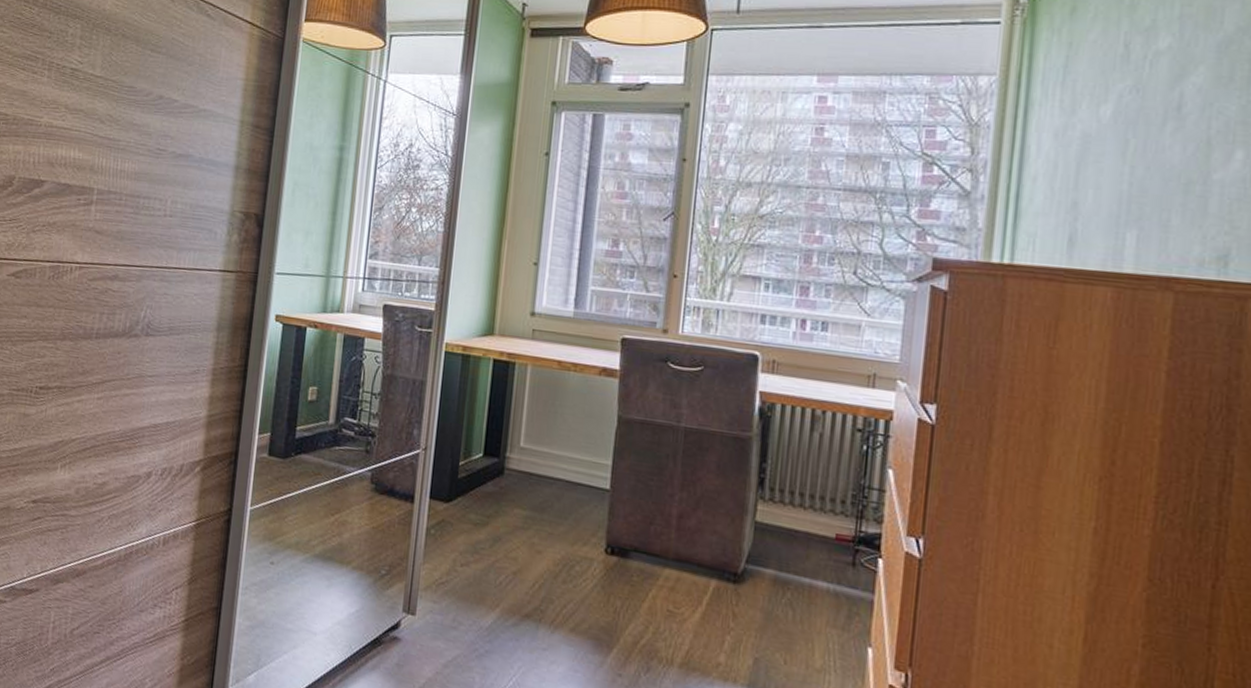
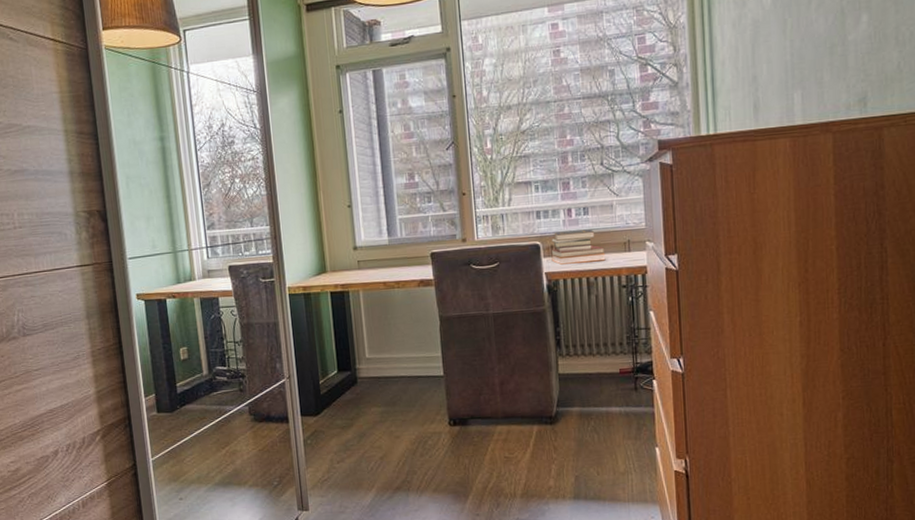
books: none [770,344,842,393] -> present [551,229,606,265]

